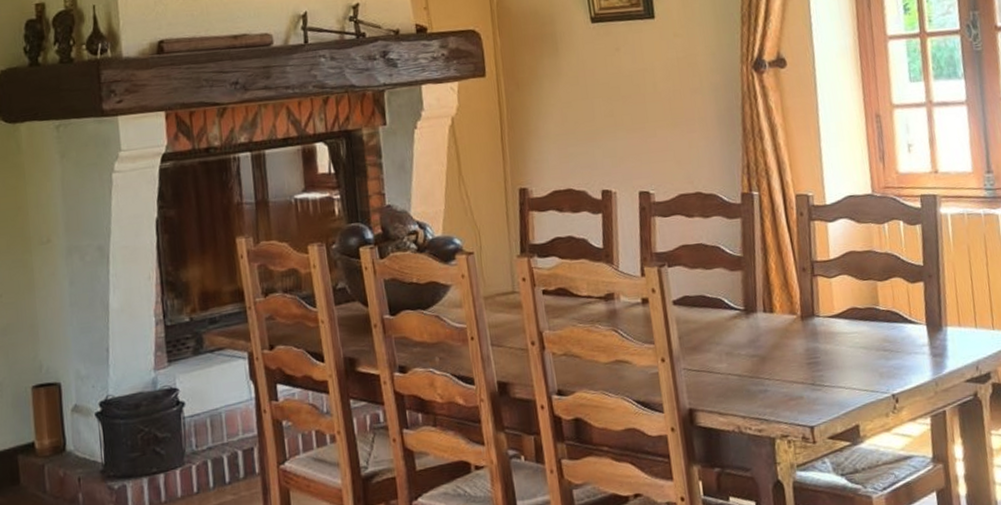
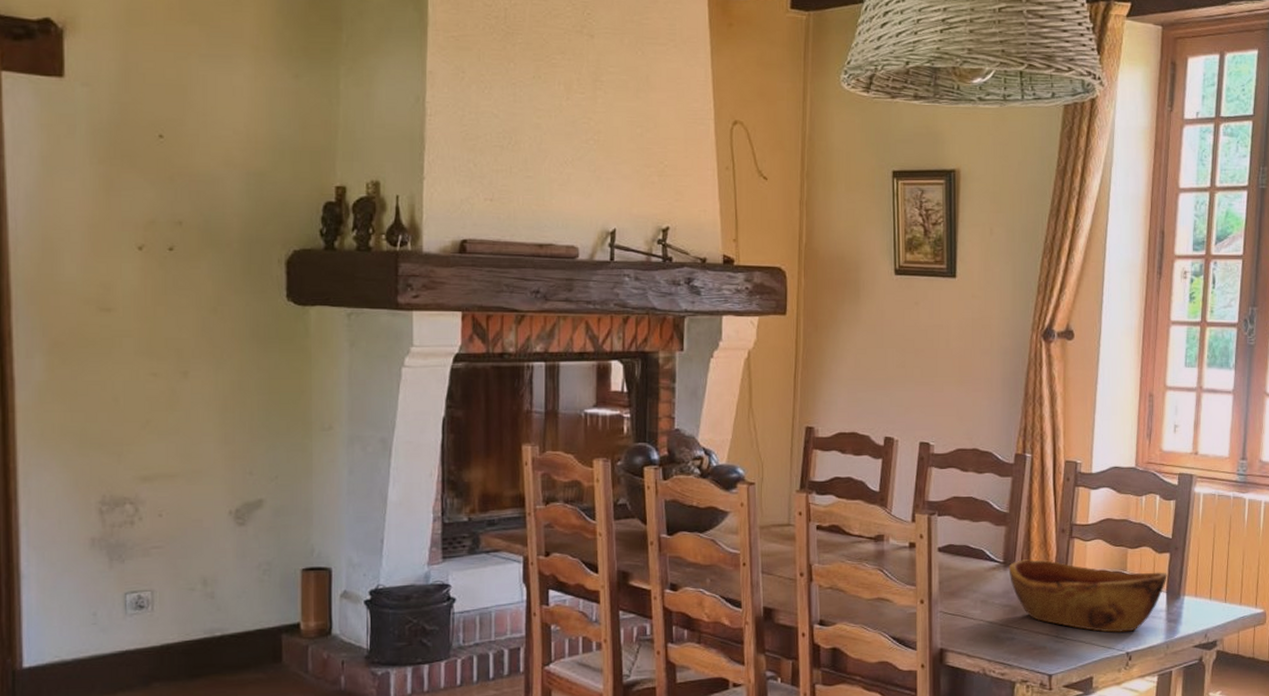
wooden bowl: none [750,302,925,375] -> present [1008,559,1167,633]

